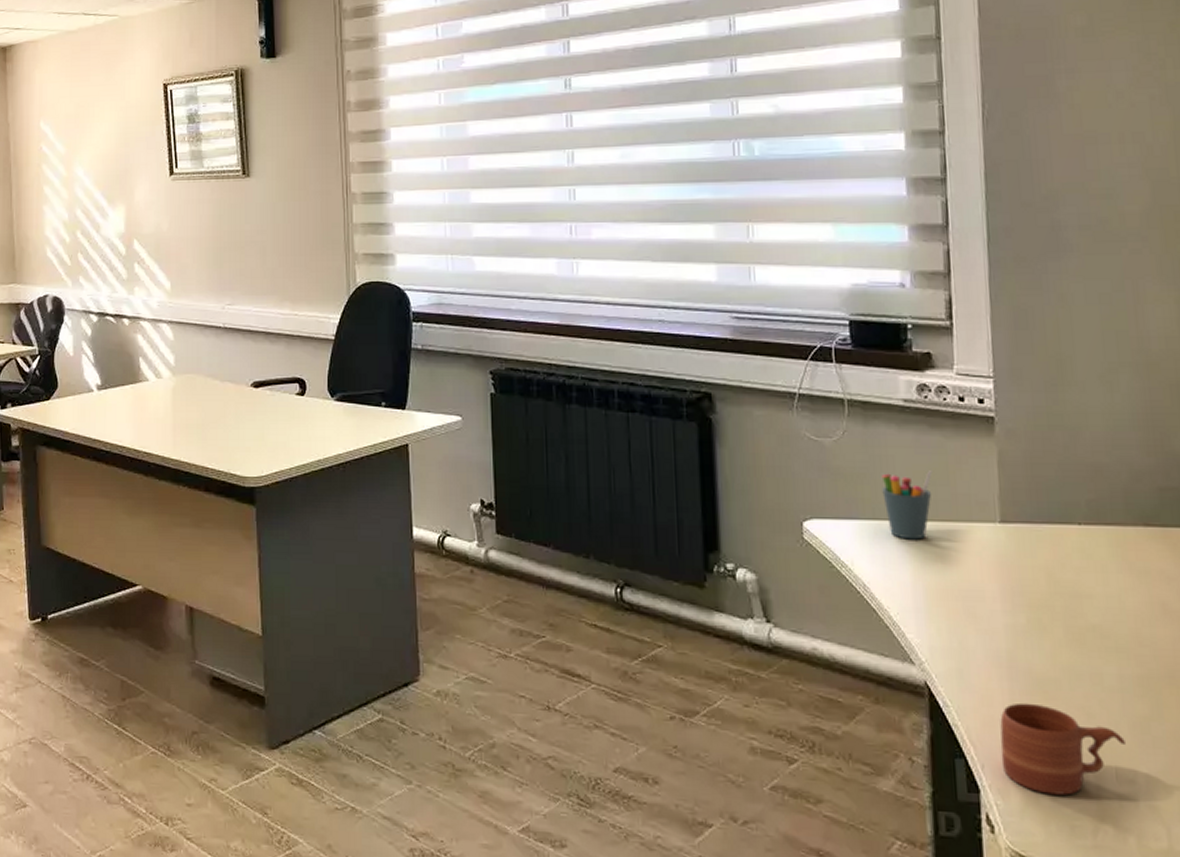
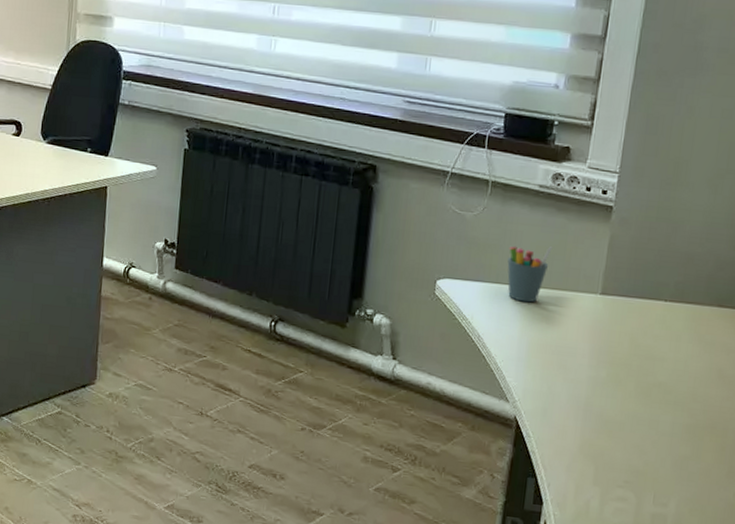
mug: present [1000,702,1125,795] -> none [564,438,666,512]

